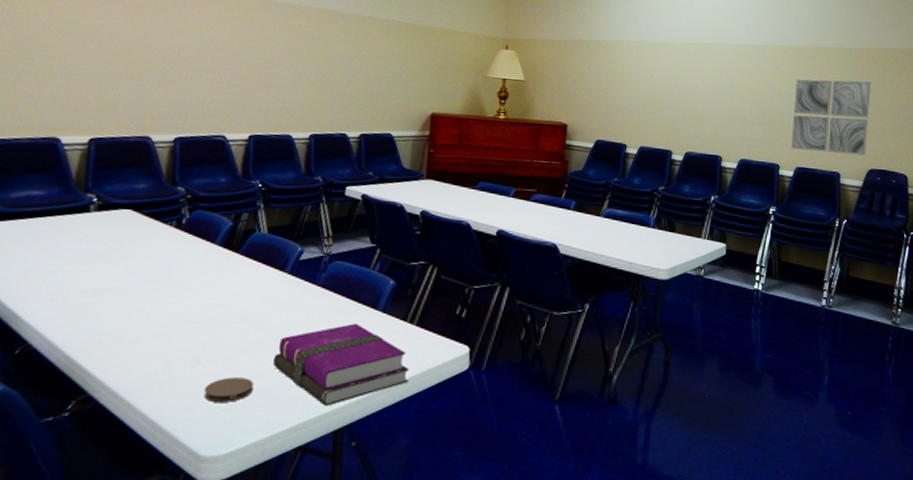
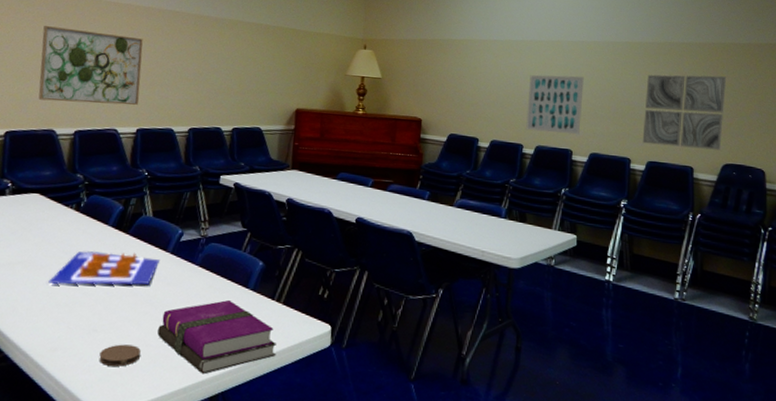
wall art: none [130,16,257,109] -> present [38,25,143,105]
poster: none [142,273,277,313] -> present [48,251,161,285]
wall art: none [675,78,734,141] -> present [526,75,584,135]

